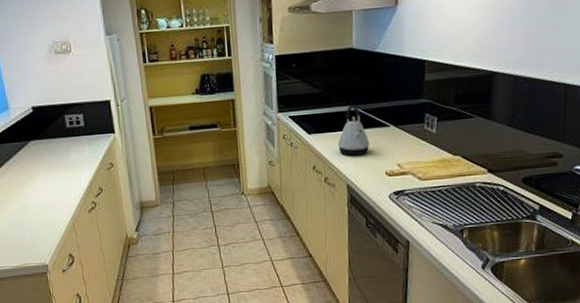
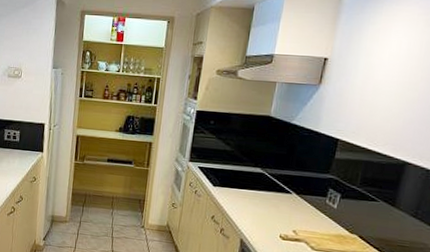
kettle: present [338,104,370,156] -> none [239,167,270,215]

